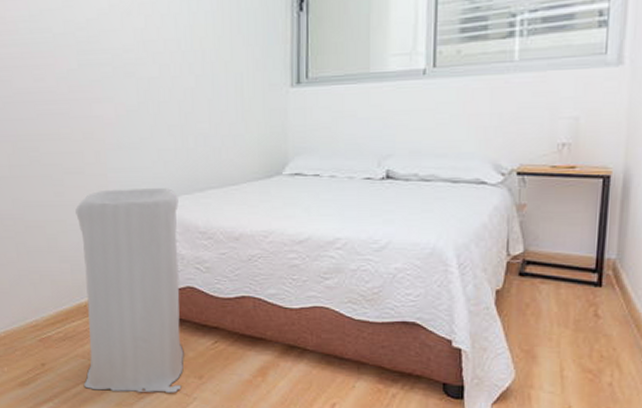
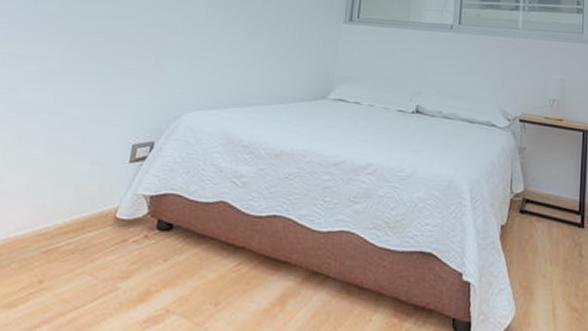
laundry basket: present [75,188,184,393] -> none [82,94,228,322]

